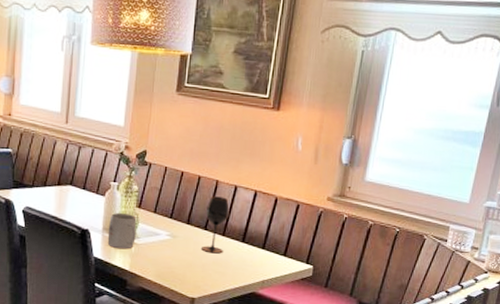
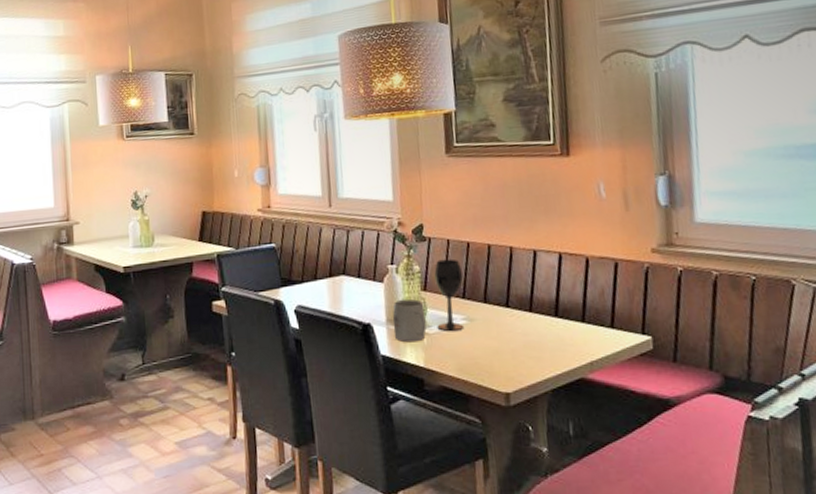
wine glass: none [145,183,174,244] -> present [434,259,464,331]
wineglass: present [202,196,230,254] -> none [504,265,534,335]

